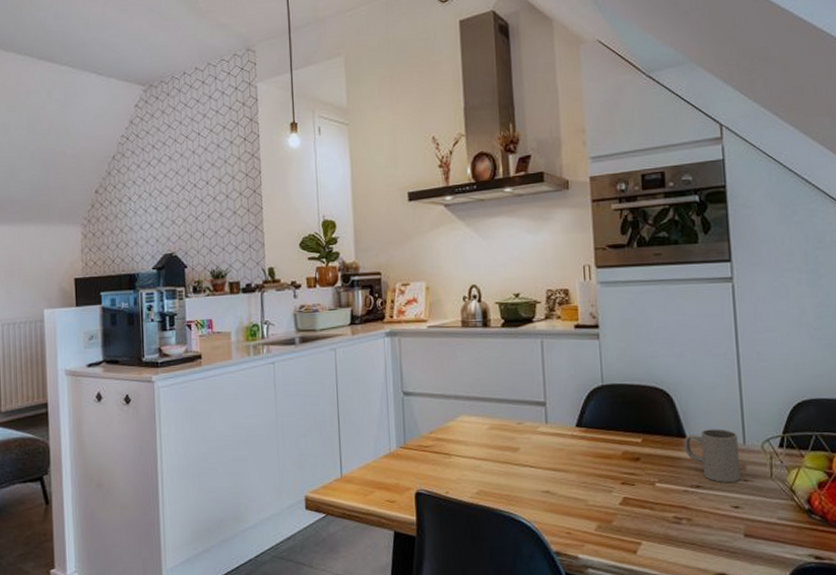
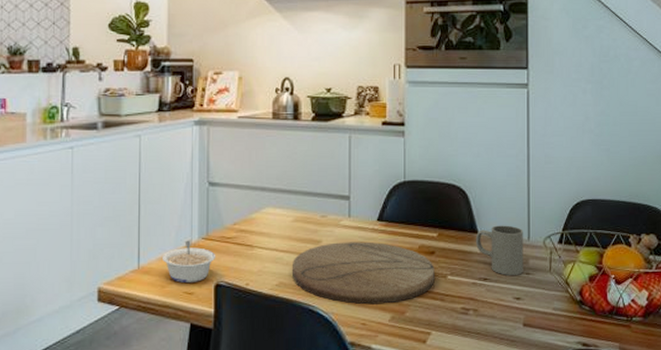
legume: none [363,449,415,491] -> present [163,240,216,283]
cutting board: none [490,448,642,513] -> present [291,241,435,305]

